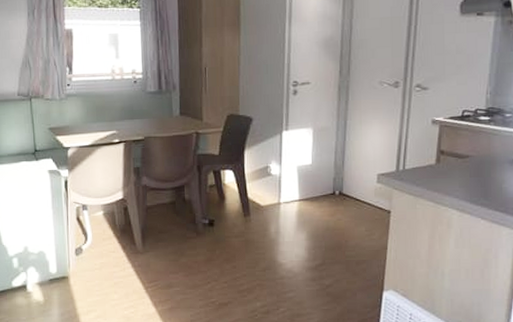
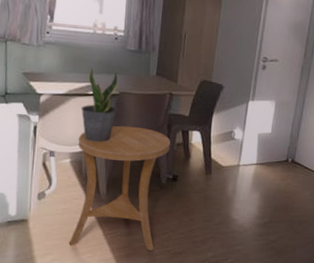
potted plant: none [108,113,144,192] -> present [81,66,118,142]
side table: none [108,171,203,303] -> present [69,125,171,251]

